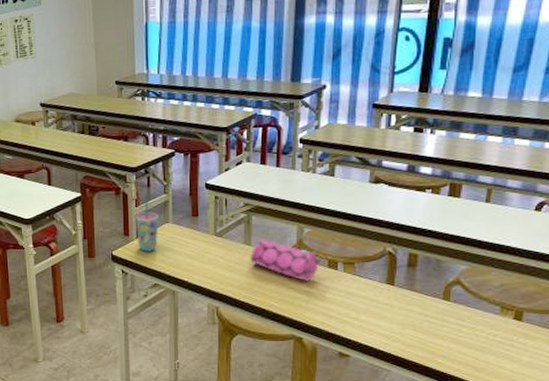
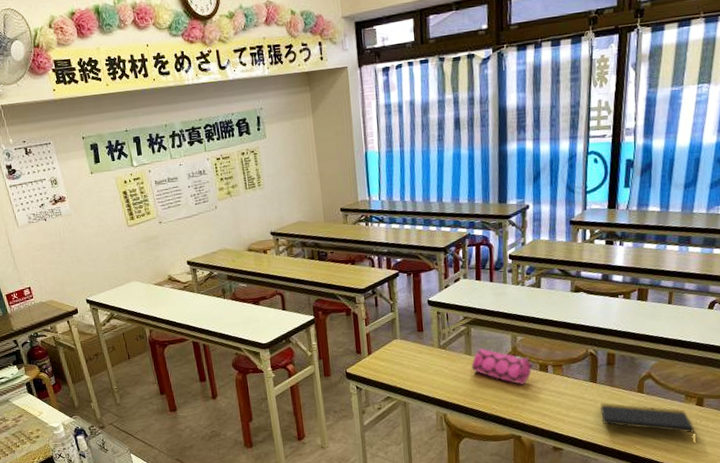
cup: present [136,200,159,252] -> none [366,318,388,368]
notepad: none [396,308,511,352] -> present [600,403,695,434]

